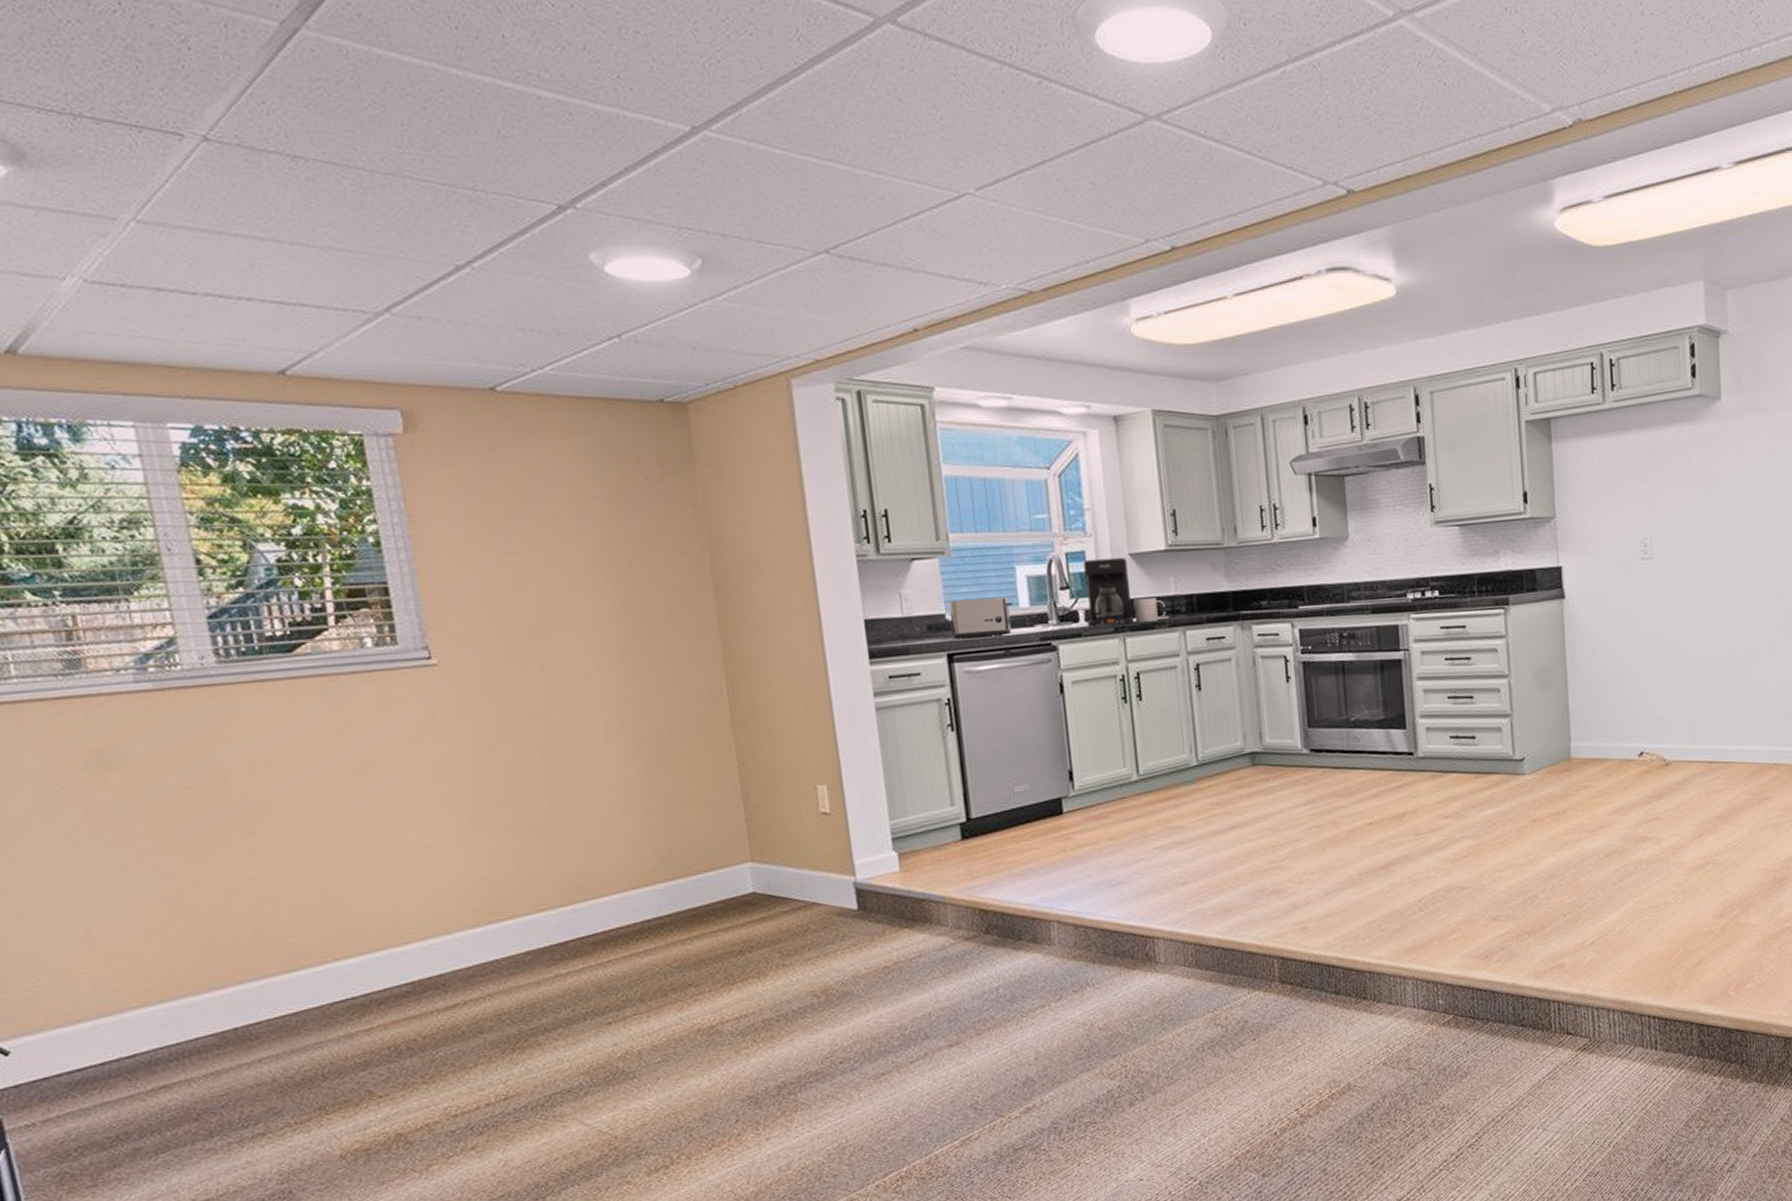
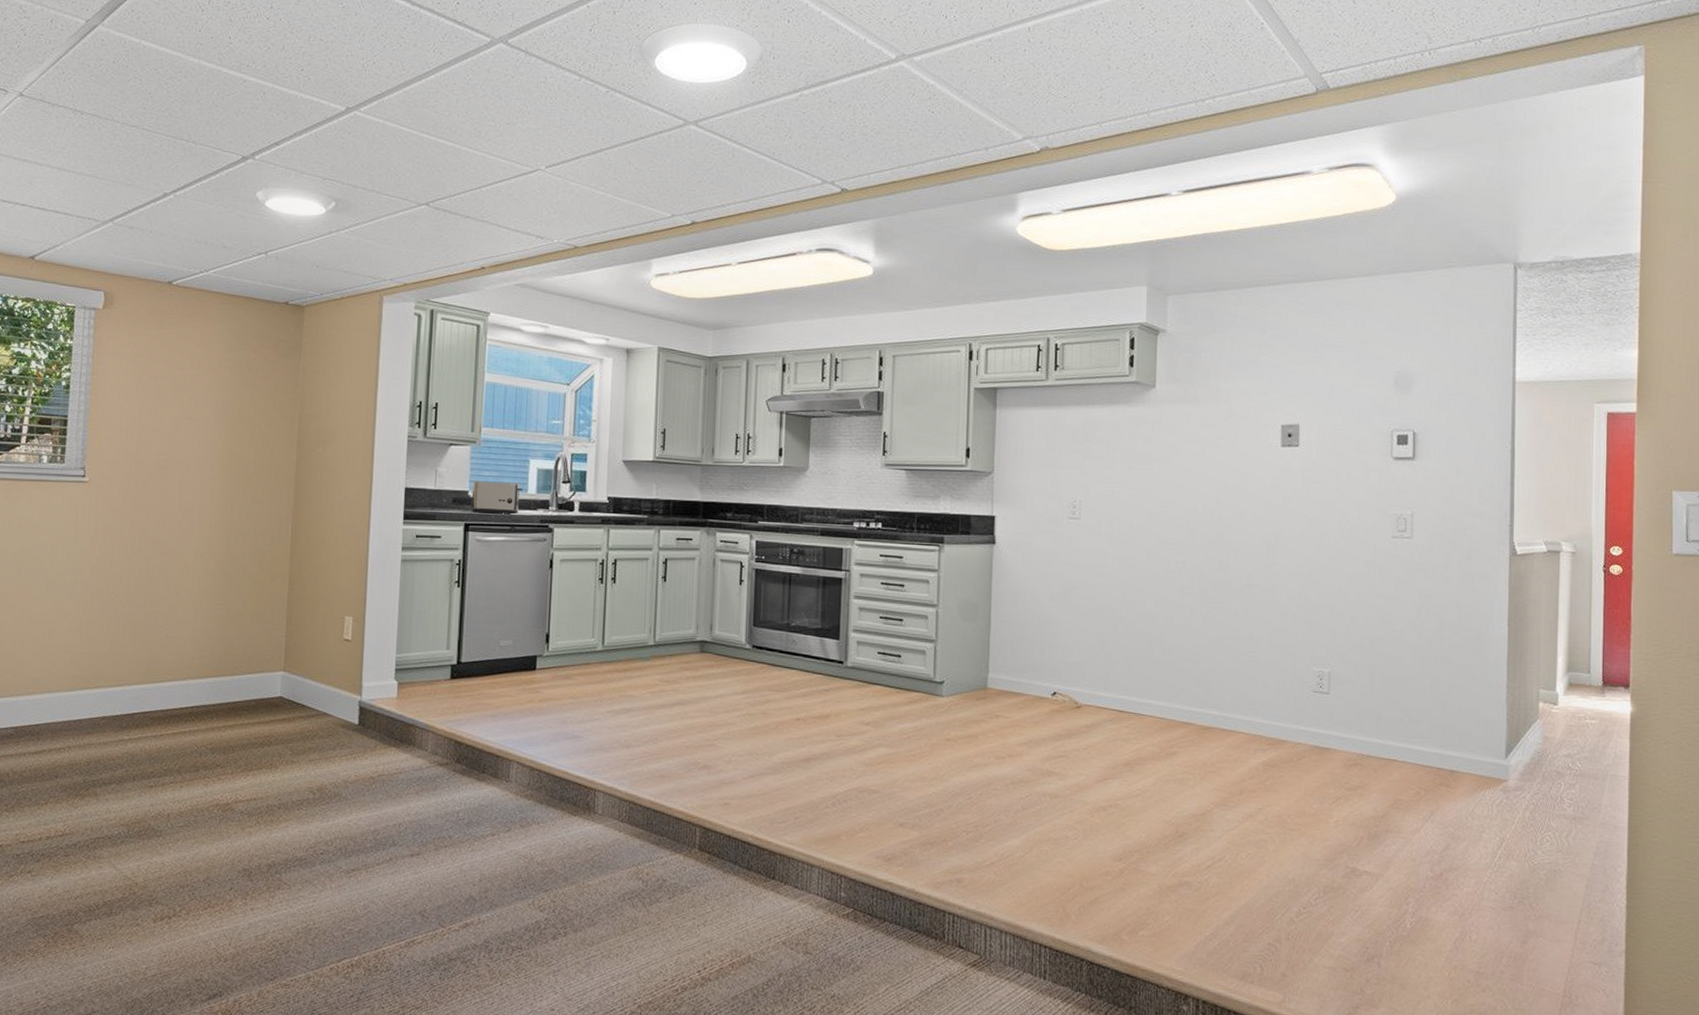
coffee maker: present [1083,557,1134,627] -> none [580,461,620,518]
mug: present [1133,598,1166,624] -> none [620,498,646,519]

